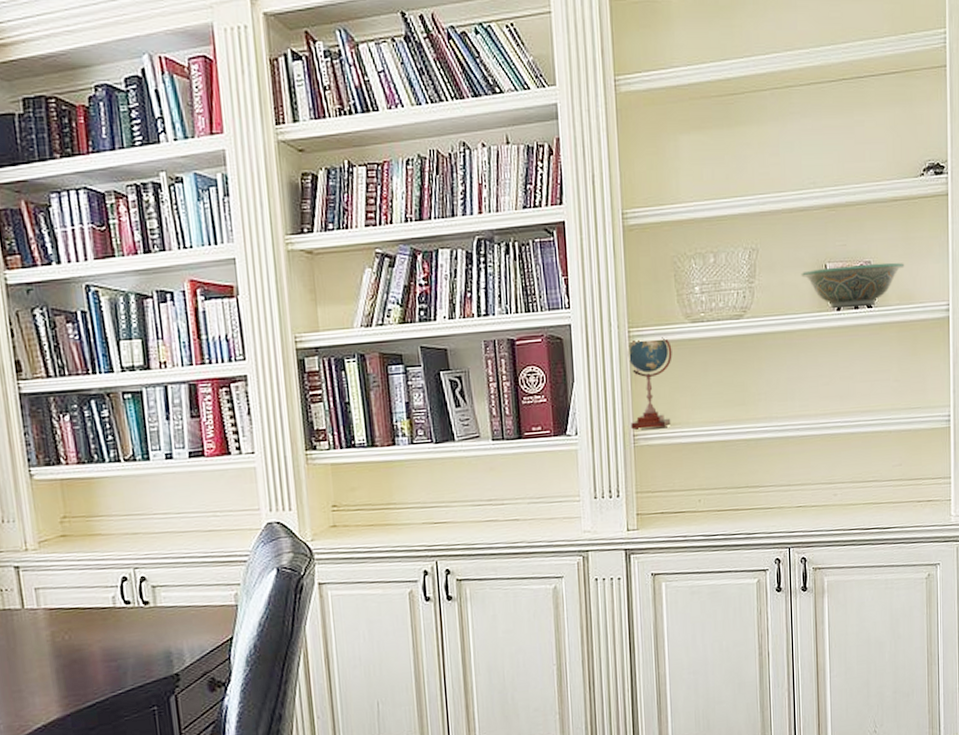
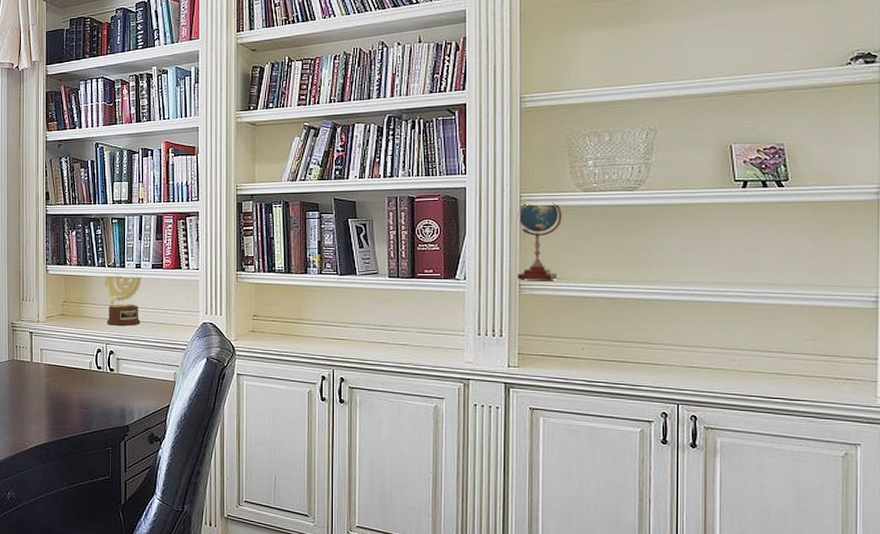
trophy: none [120,455,181,542] -> present [104,263,141,326]
decorative bowl: present [801,262,905,309] -> none [702,145,825,186]

